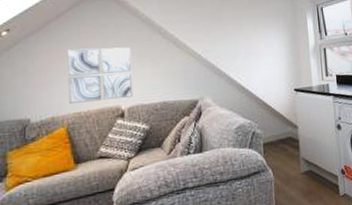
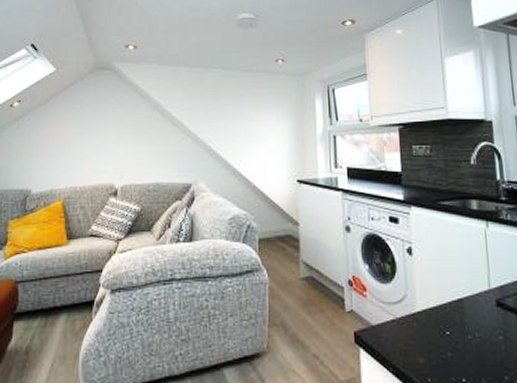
wall art: present [67,47,133,104] -> none [66,122,129,177]

